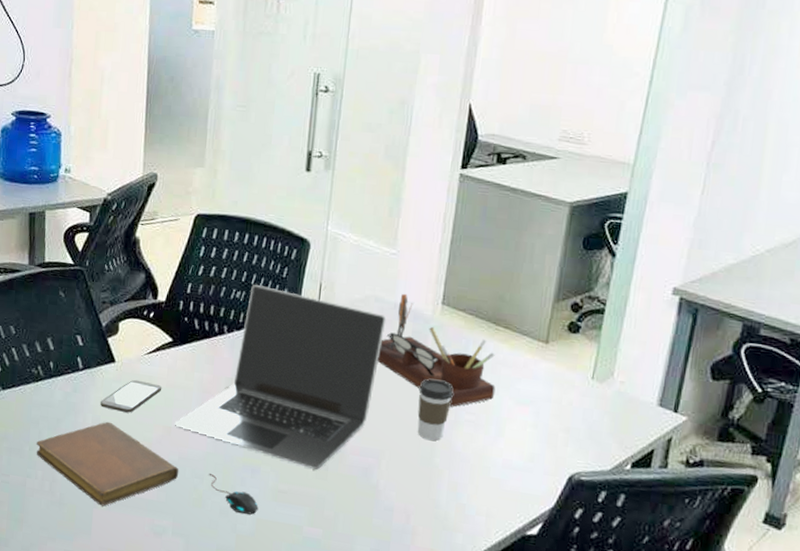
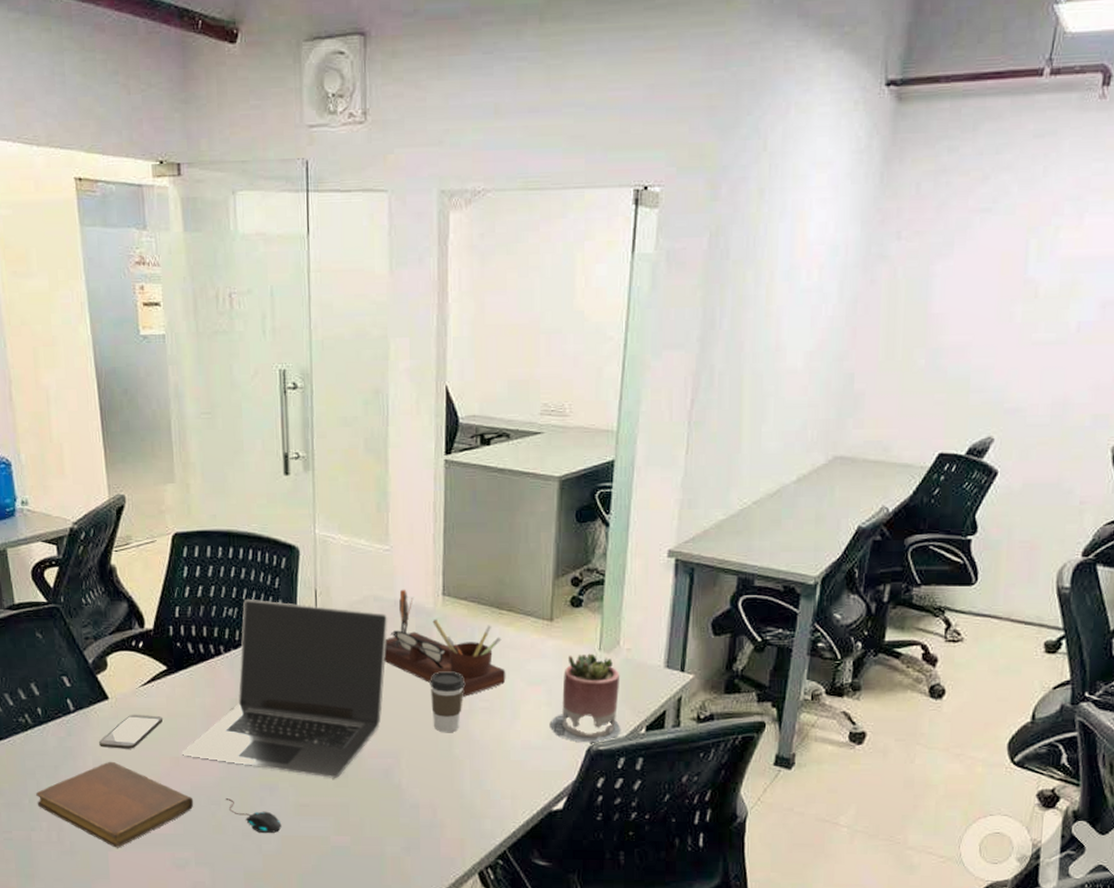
succulent planter: none [534,380,611,473] -> present [551,653,621,743]

